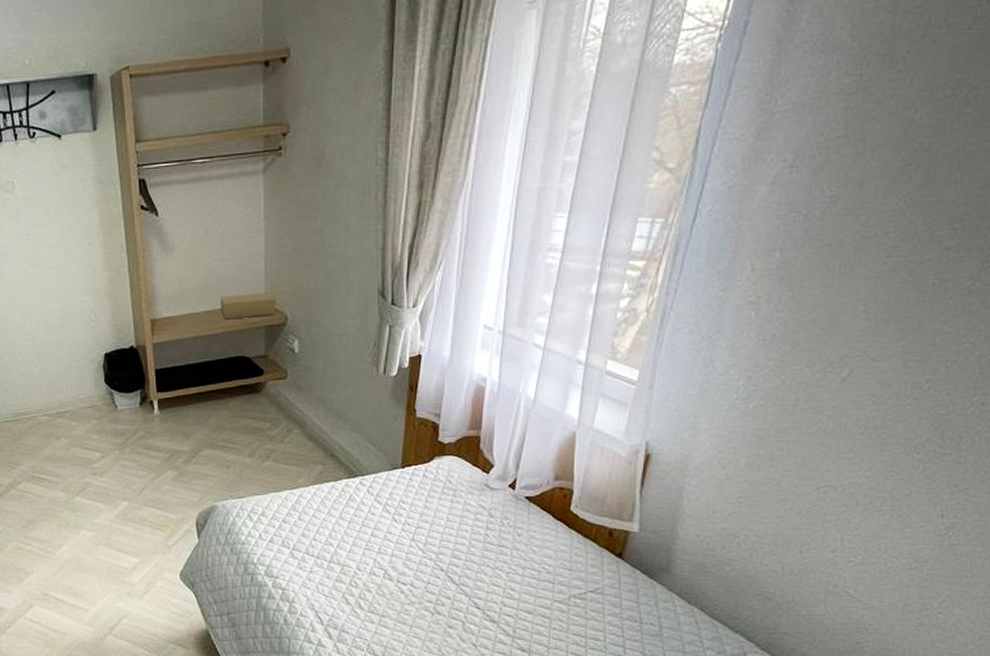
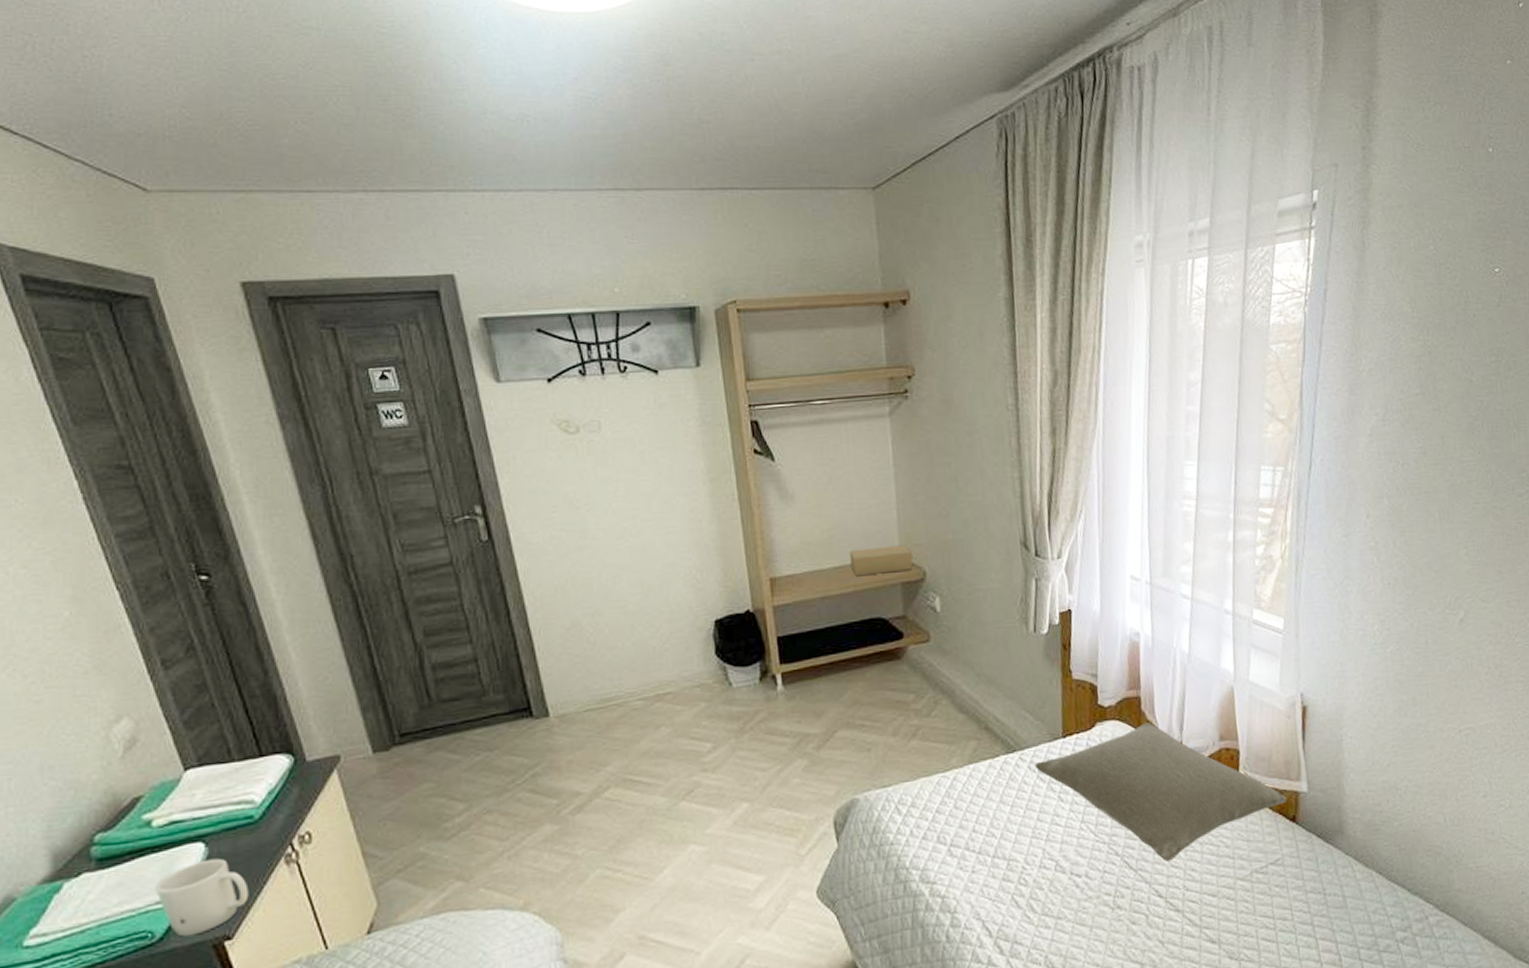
pillow: none [373,460,616,580] -> present [1034,722,1288,862]

